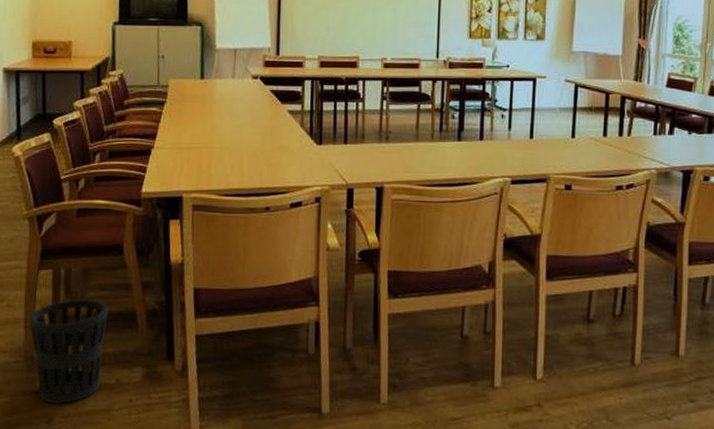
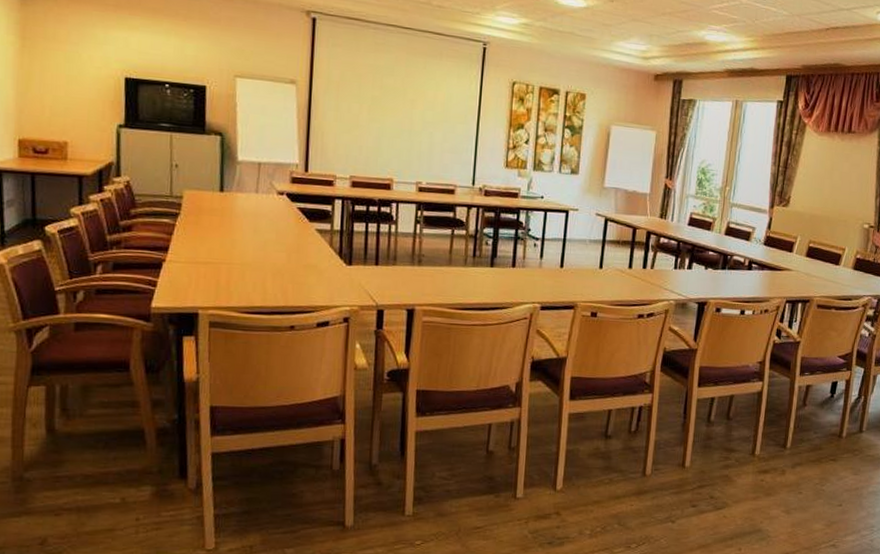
wastebasket: present [29,299,108,404] -> none [17,417,112,525]

